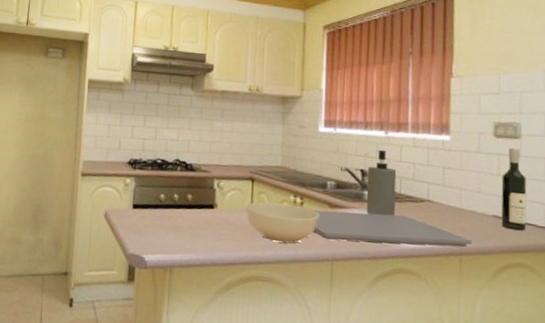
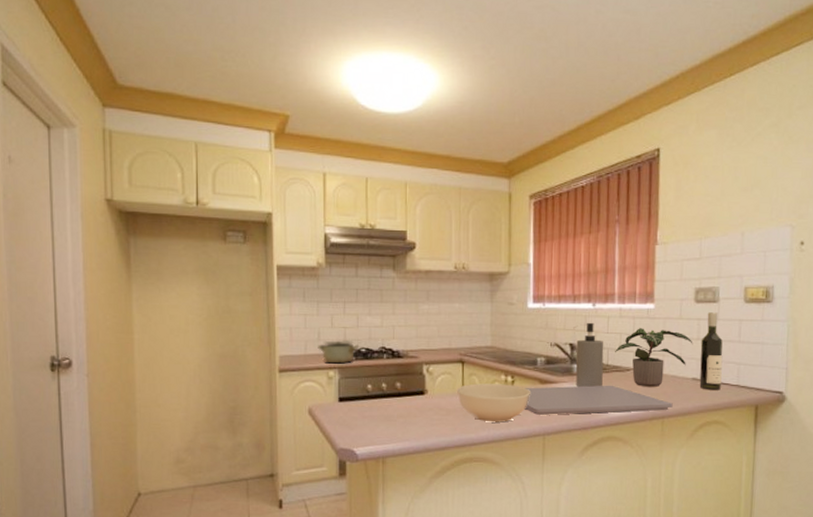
saucepan: none [118,150,156,173] -> present [318,340,360,364]
potted plant: none [408,159,493,222] -> present [615,328,693,388]

